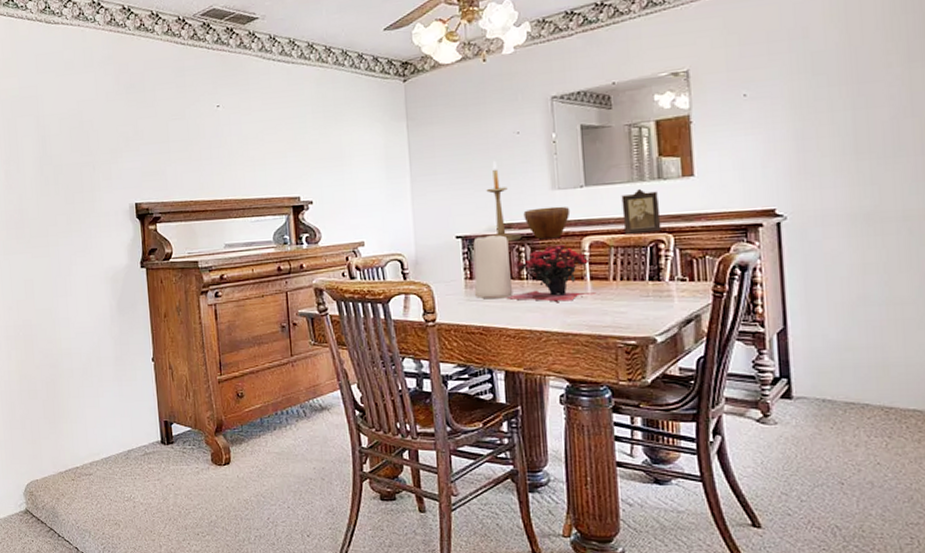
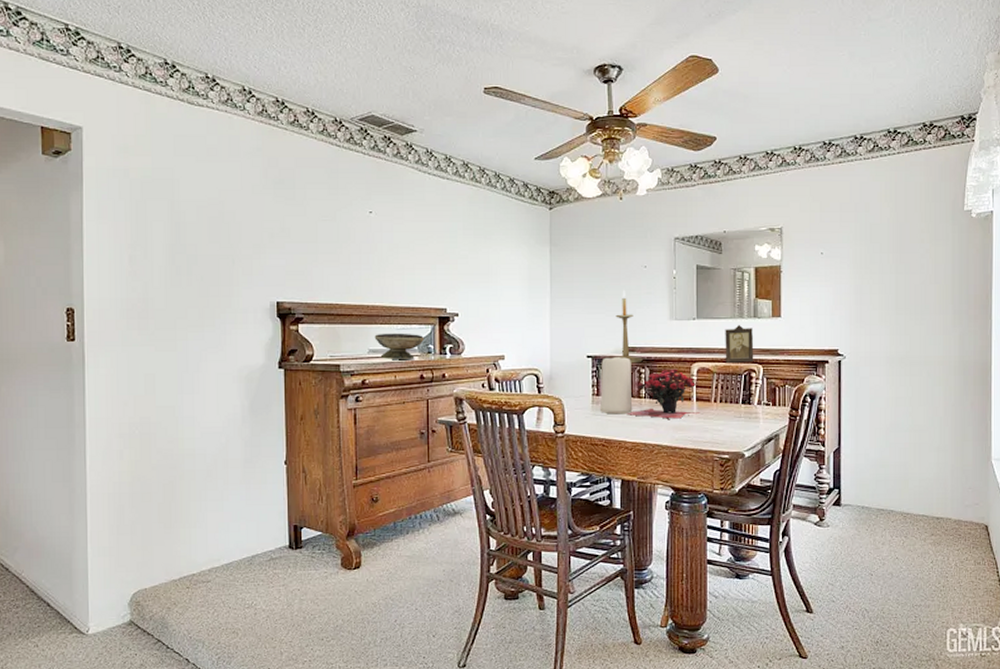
decorative bowl: none [229,225,279,253] -> present [374,333,424,360]
bowl: present [523,206,571,240] -> none [645,335,684,363]

